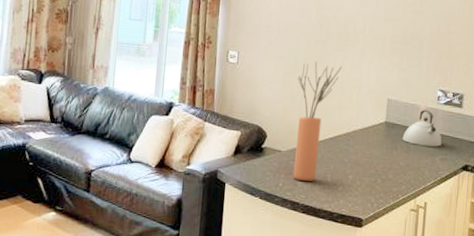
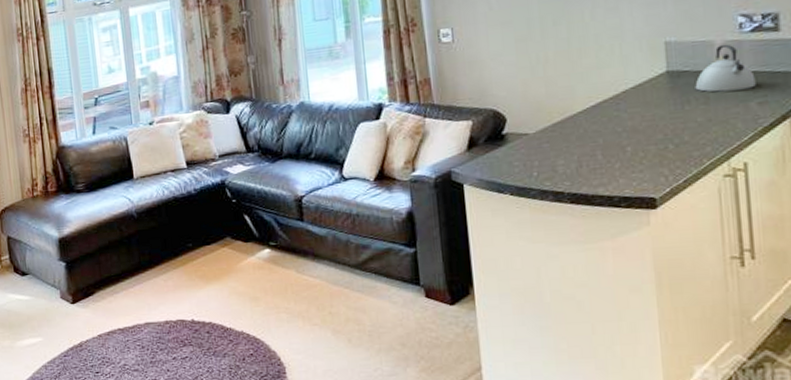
vase: present [293,61,342,181] -> none [534,15,592,165]

